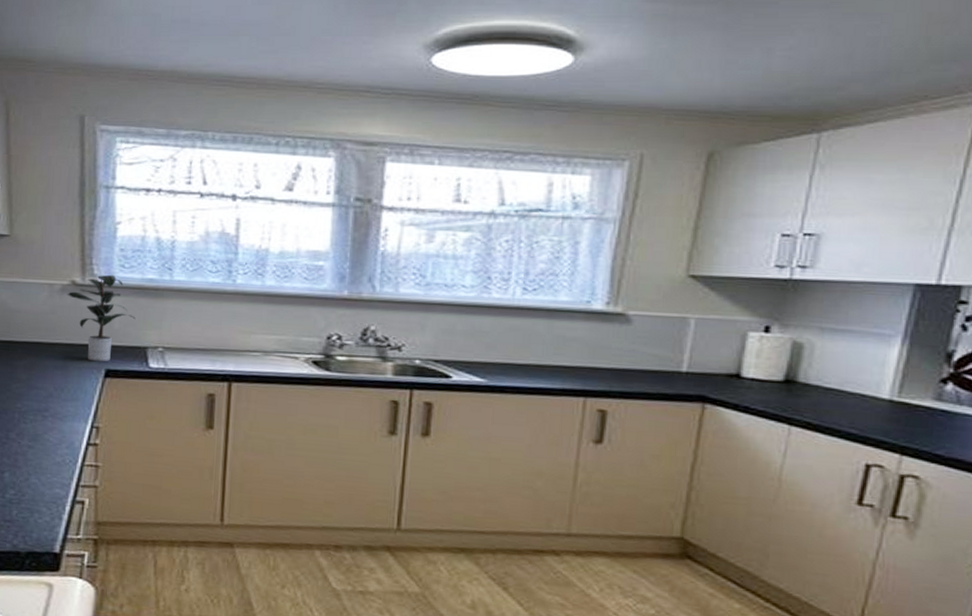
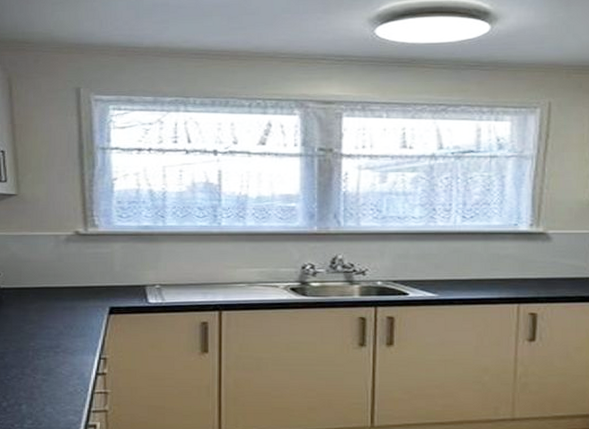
potted plant: present [67,274,136,362] -> none [72,224,134,301]

